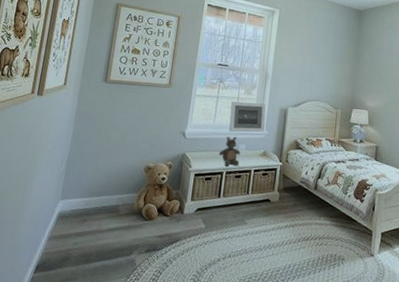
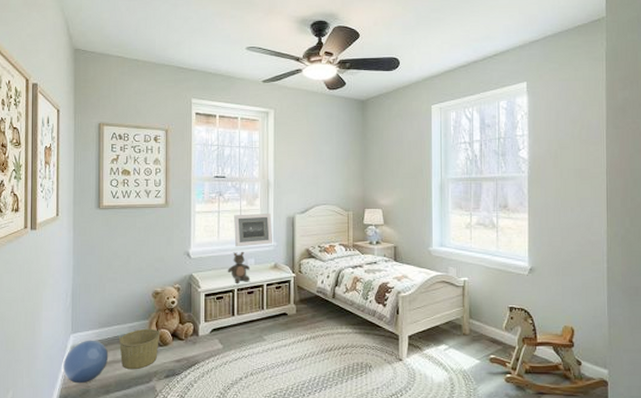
ball: none [46,207,94,251] -> present [63,340,109,384]
basket: none [105,201,148,242] -> present [118,328,160,370]

